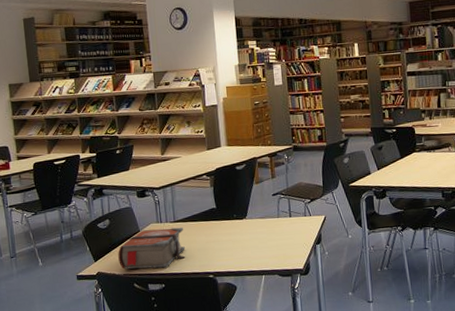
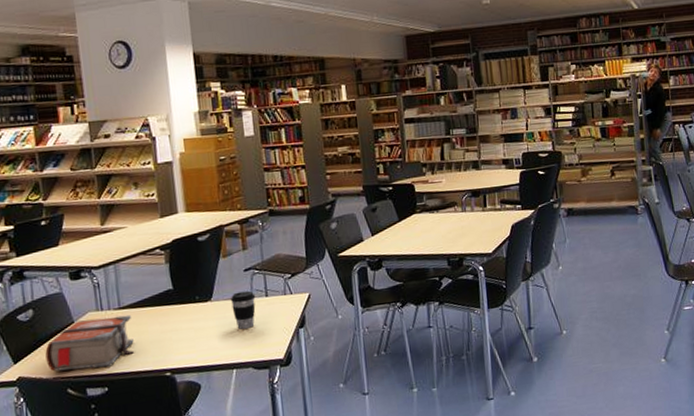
coffee cup: none [262,212,282,243] -> present [231,290,256,330]

